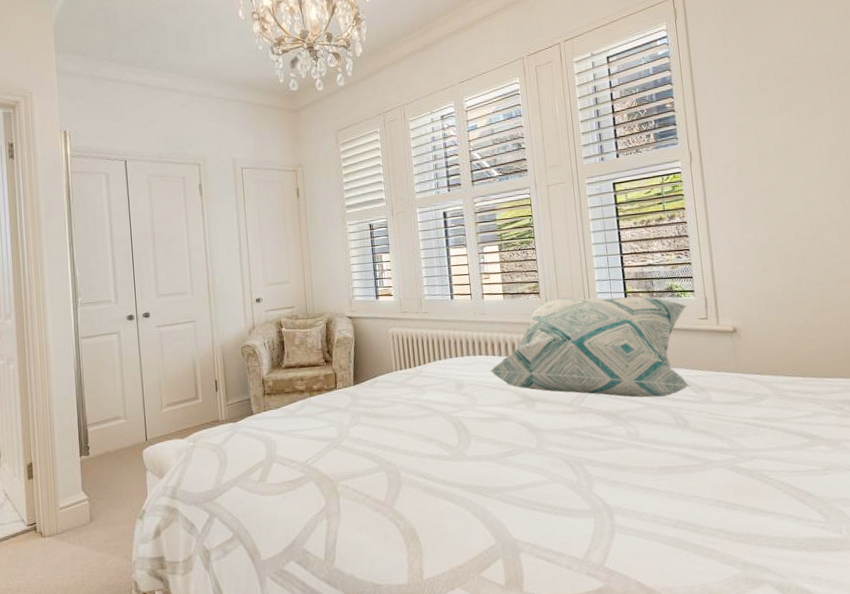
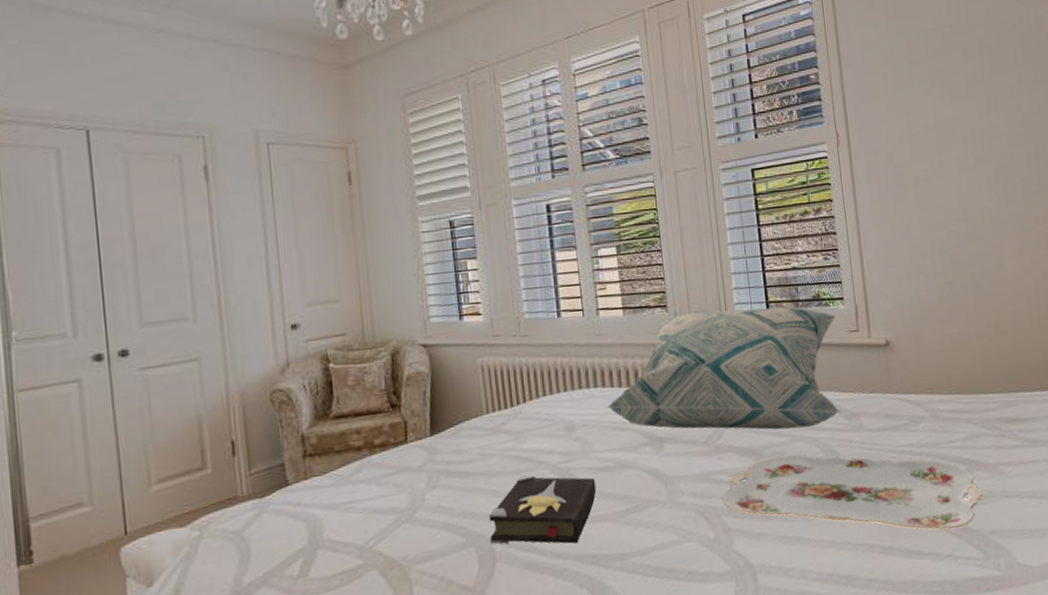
hardback book: none [396,420,480,476] -> present [488,475,597,545]
serving tray: none [584,418,826,494] -> present [722,454,983,530]

